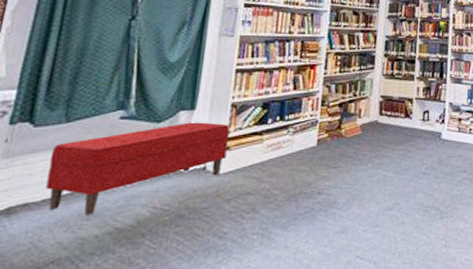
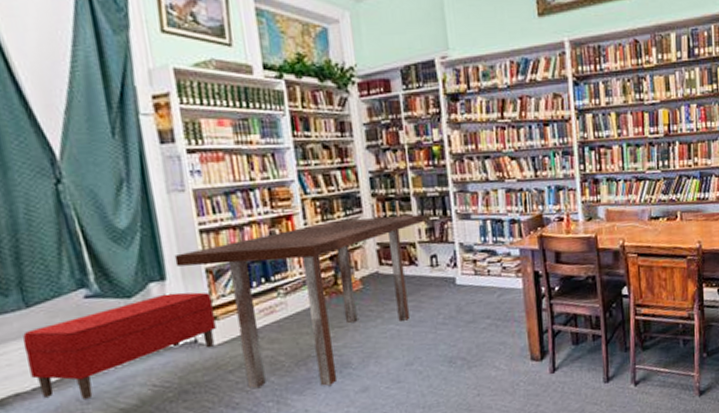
dining table: none [207,74,424,223] -> present [174,214,424,389]

